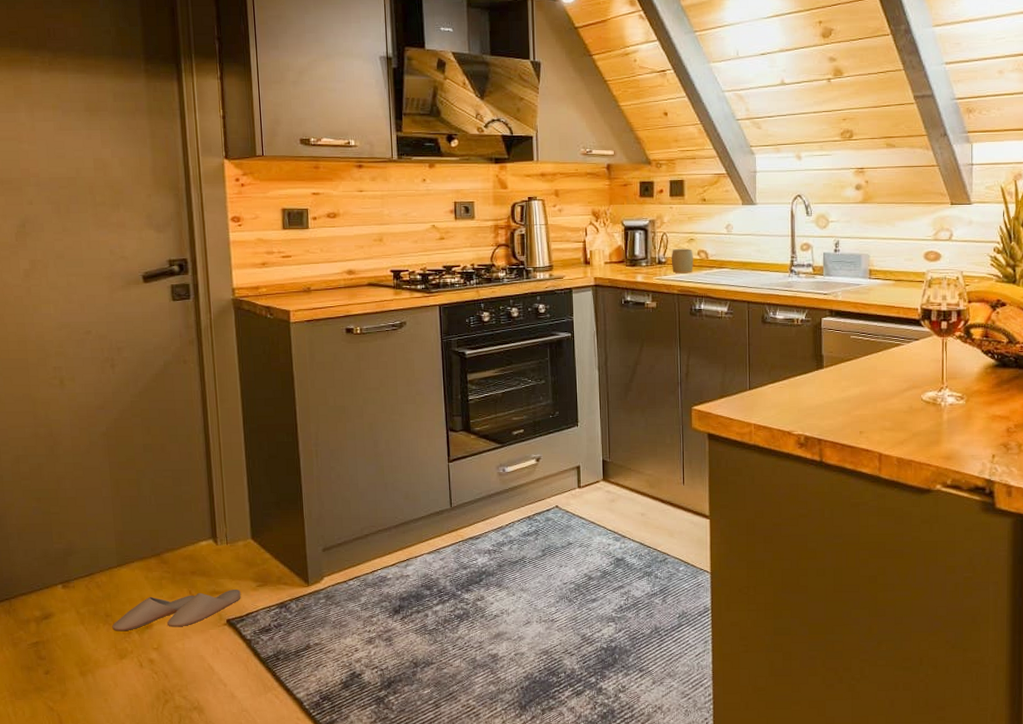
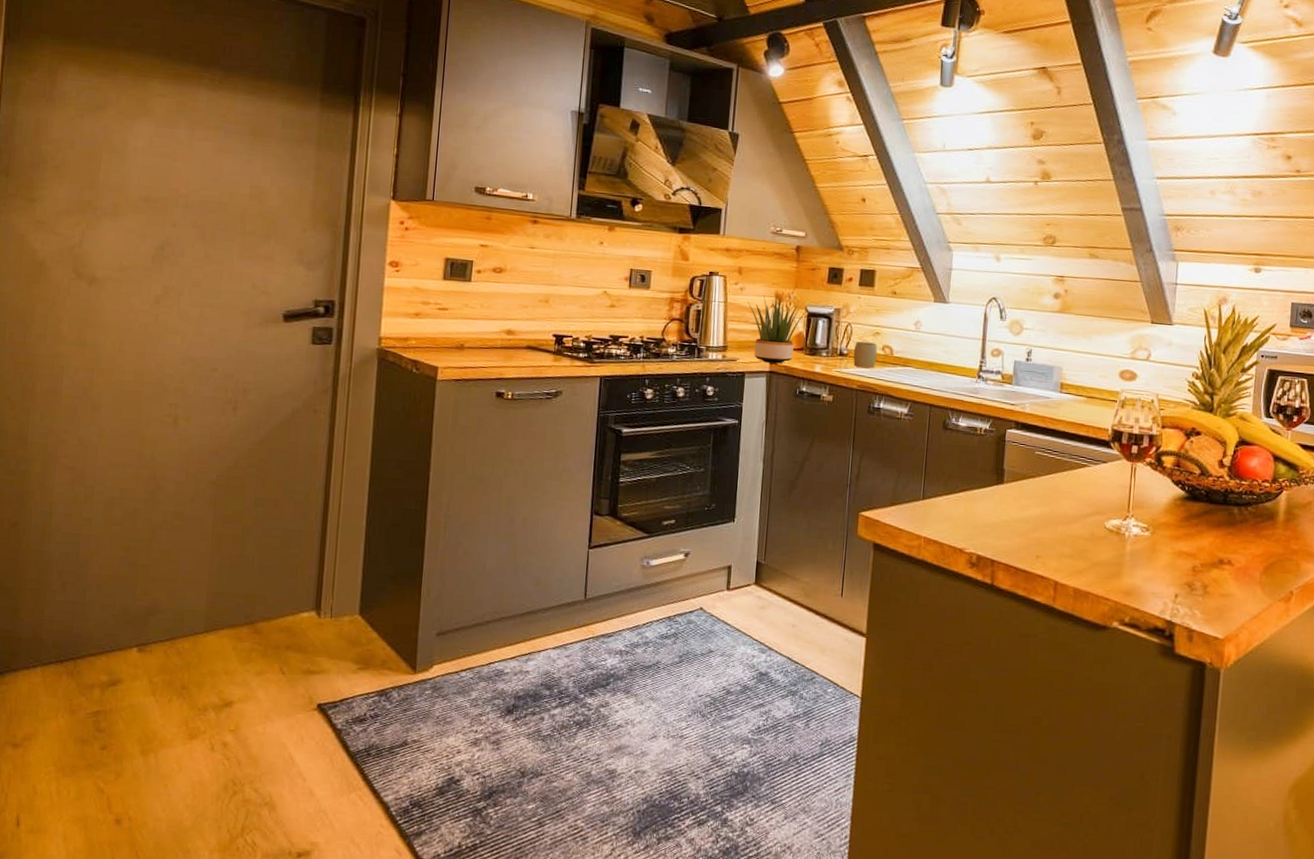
slippers: present [112,590,241,632] -> none [186,670,338,708]
potted plant: none [567,213,625,277] -> present [748,295,809,364]

